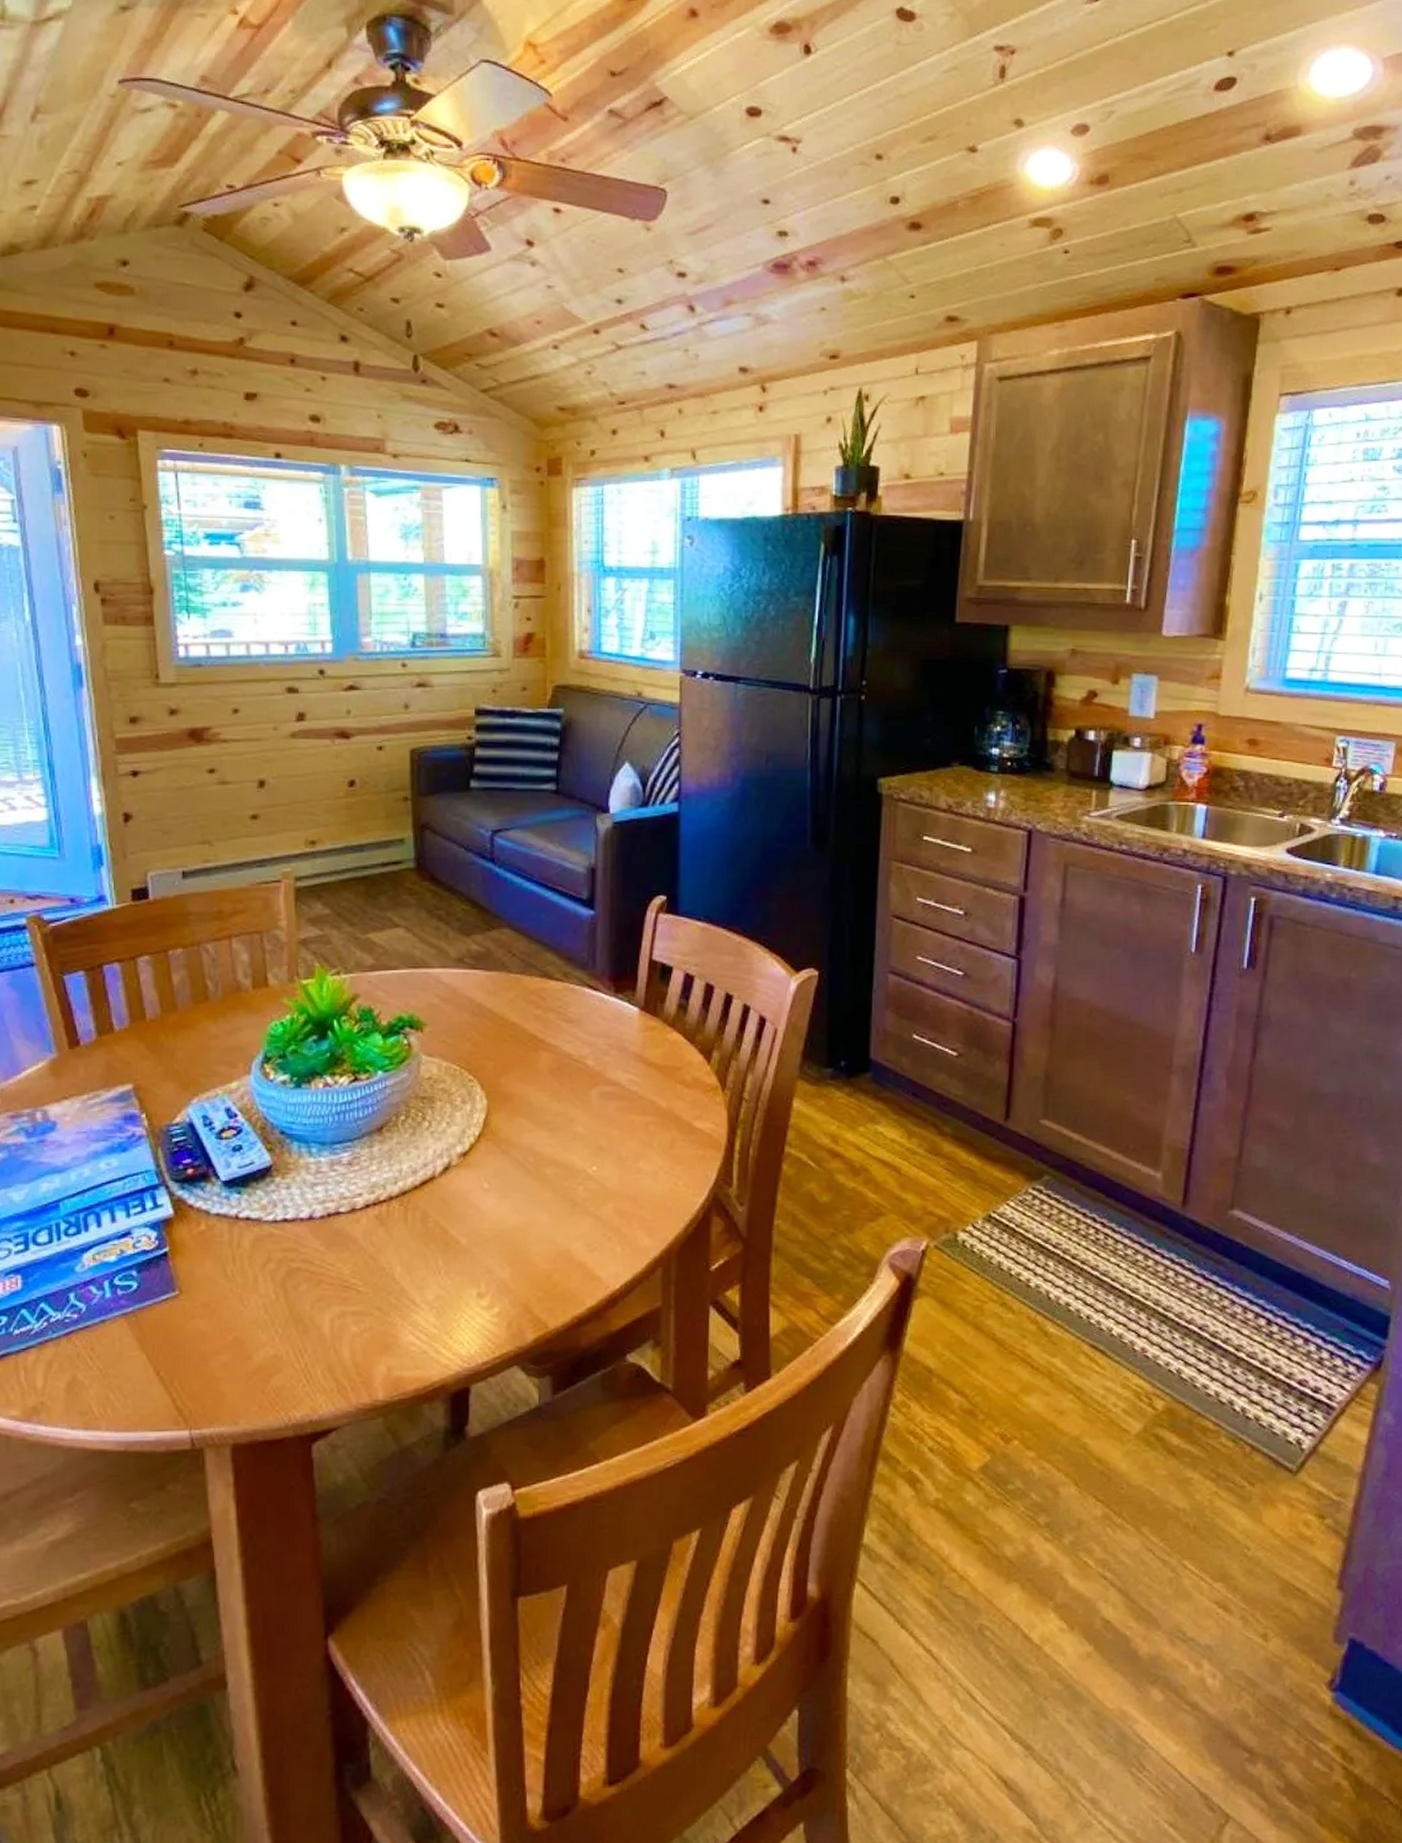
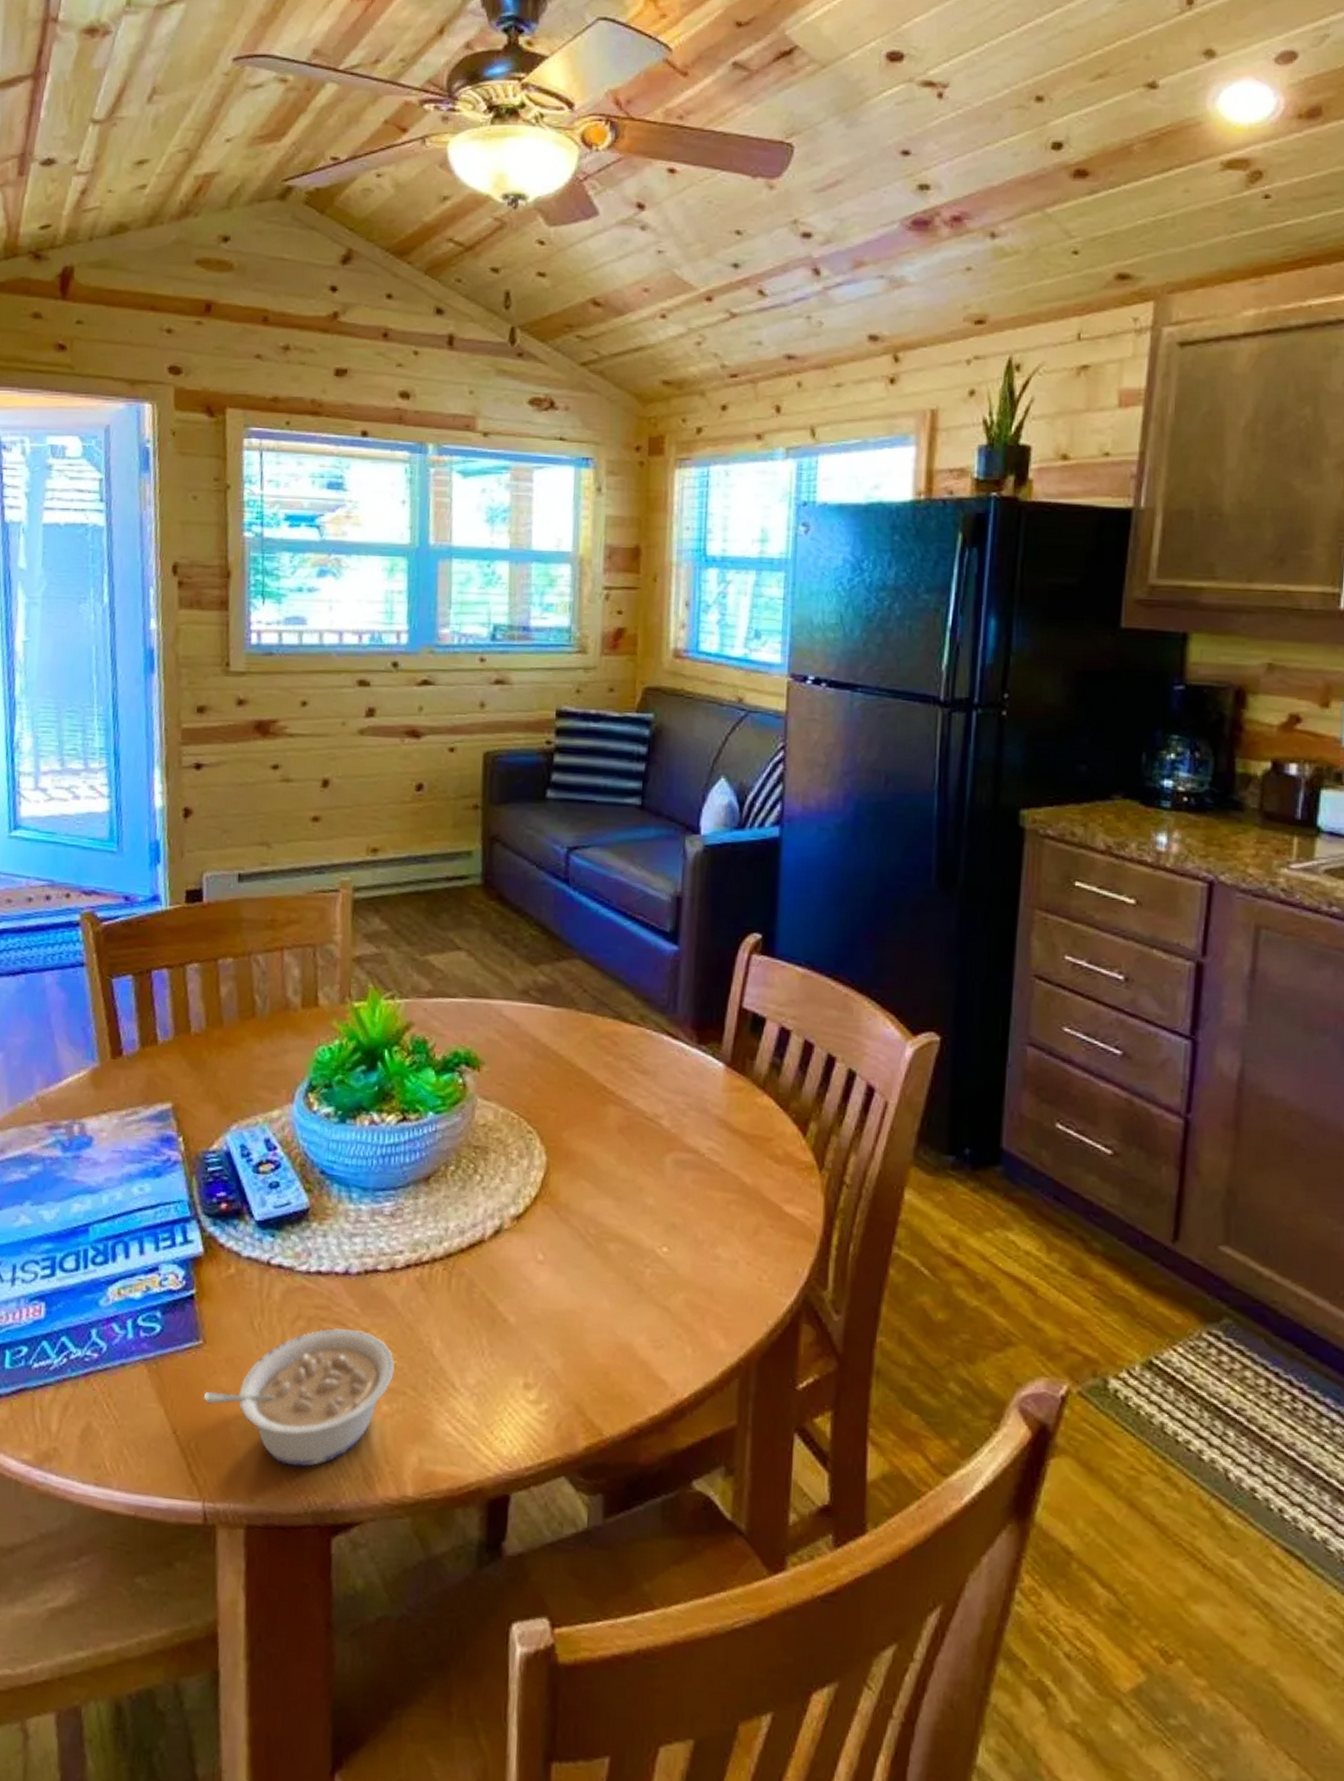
legume: none [184,1266,360,1389] -> present [204,1328,395,1467]

